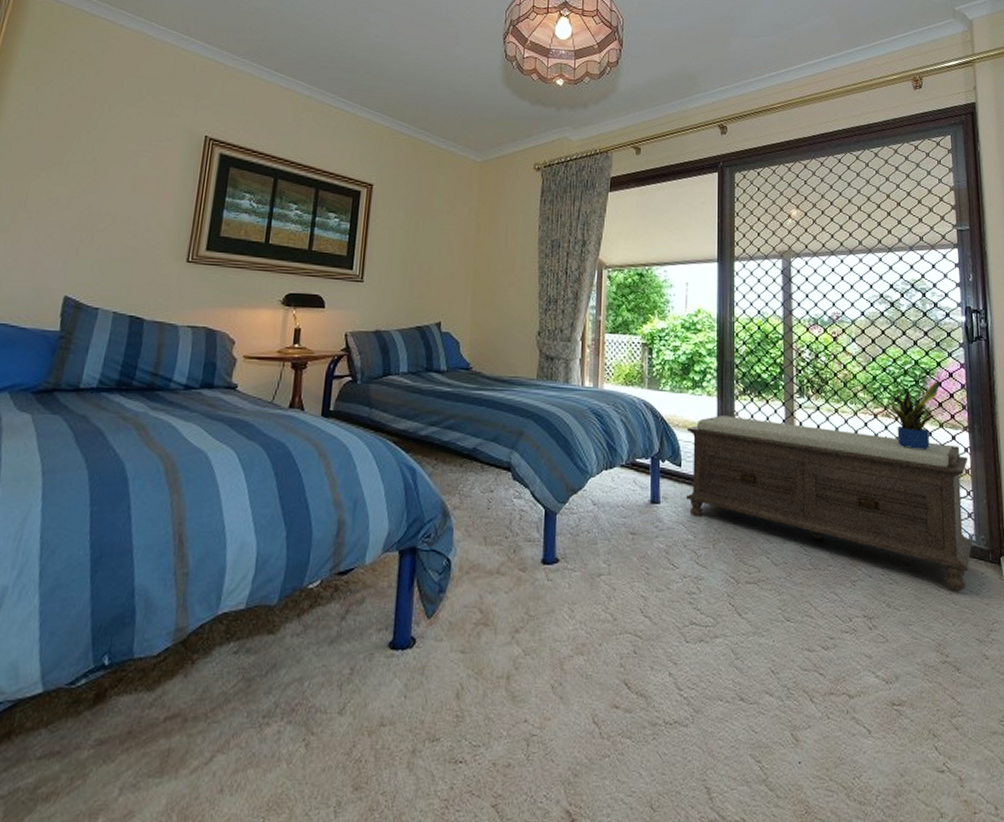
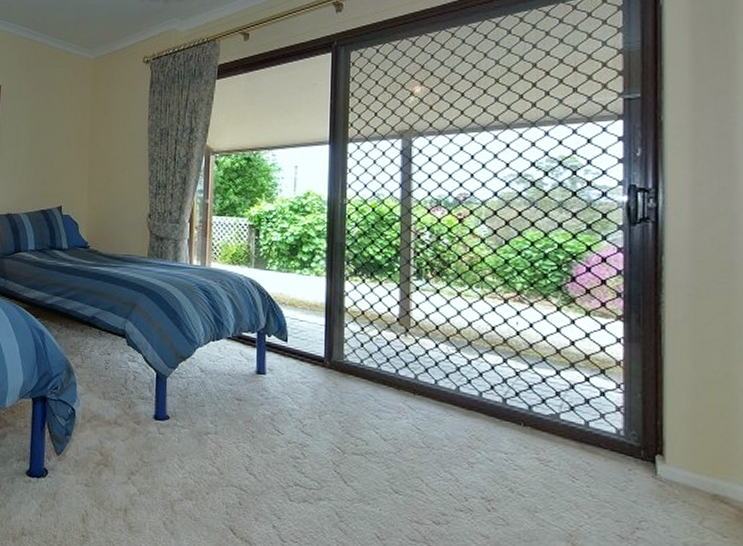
bench: present [685,415,973,591] -> none [291,295,621,485]
potted plant: present [889,379,940,451] -> none [524,264,589,339]

